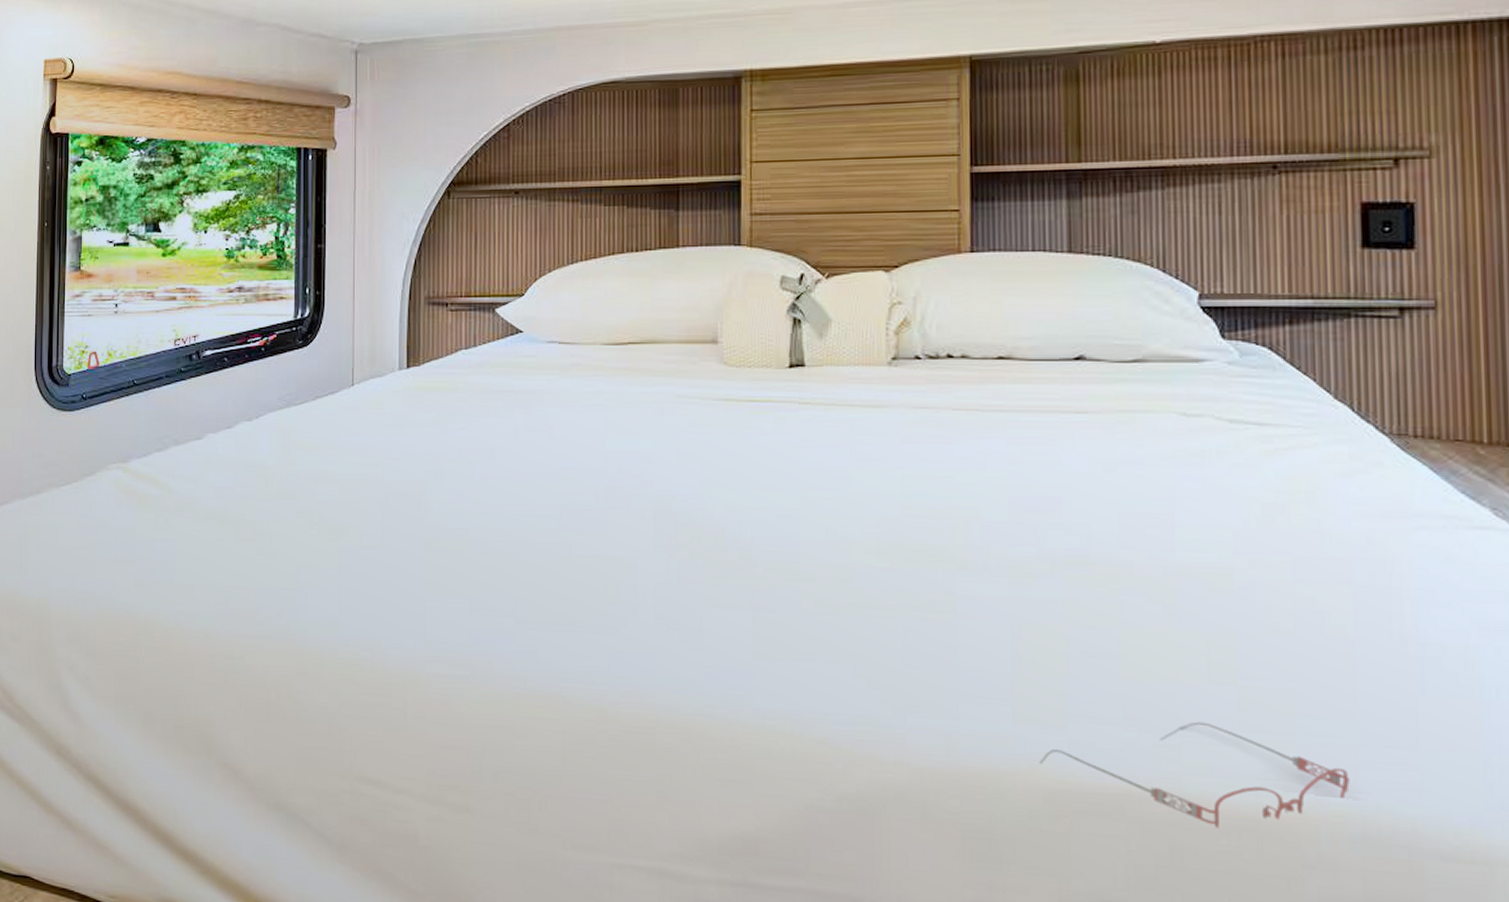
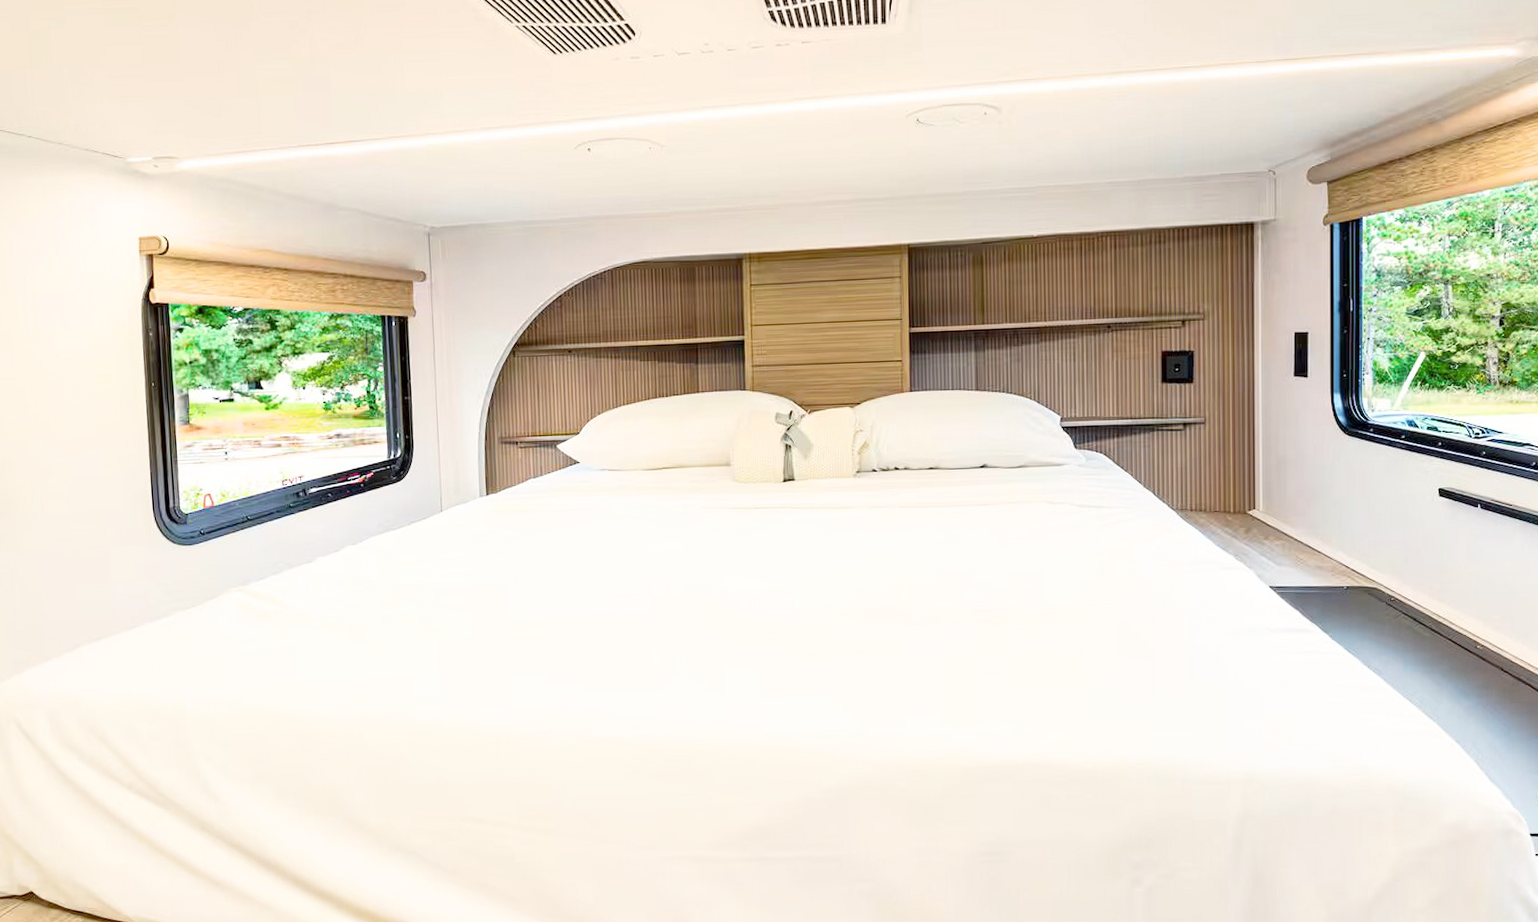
eyeglasses: present [1039,721,1350,829] -> none [958,711,1149,781]

